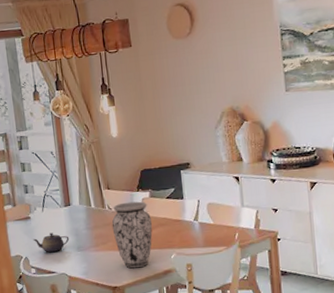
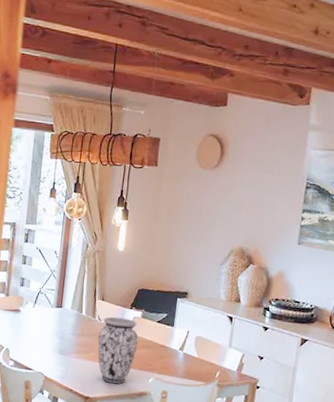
teapot: present [33,232,70,252] -> none [18,330,54,350]

